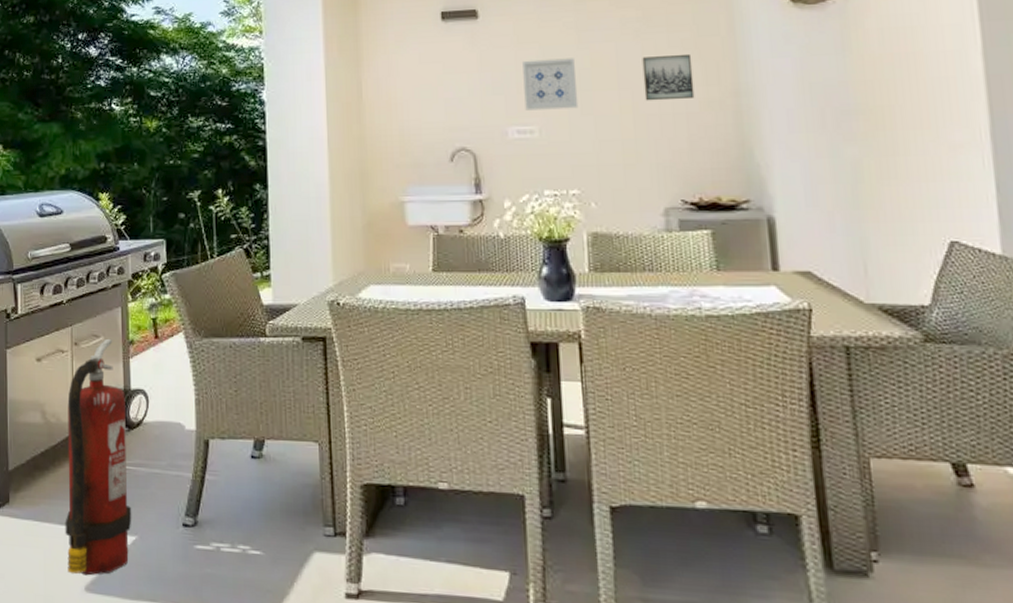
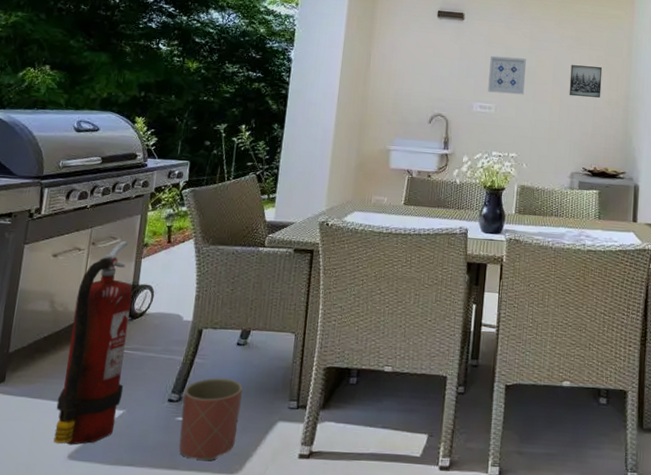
planter: none [198,498,267,599] -> present [179,378,243,461]

